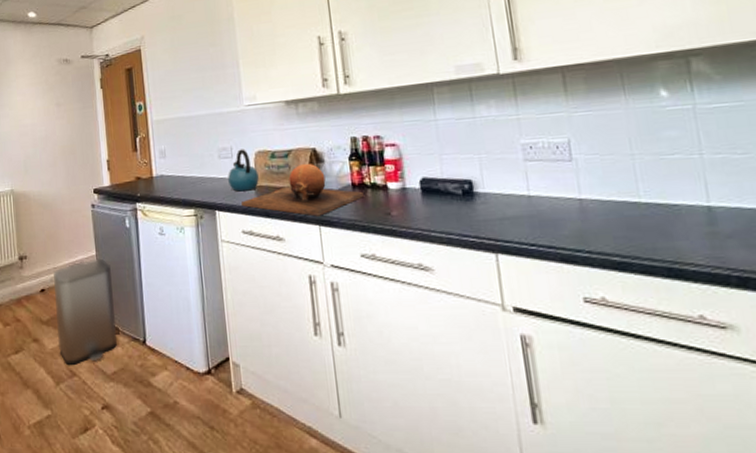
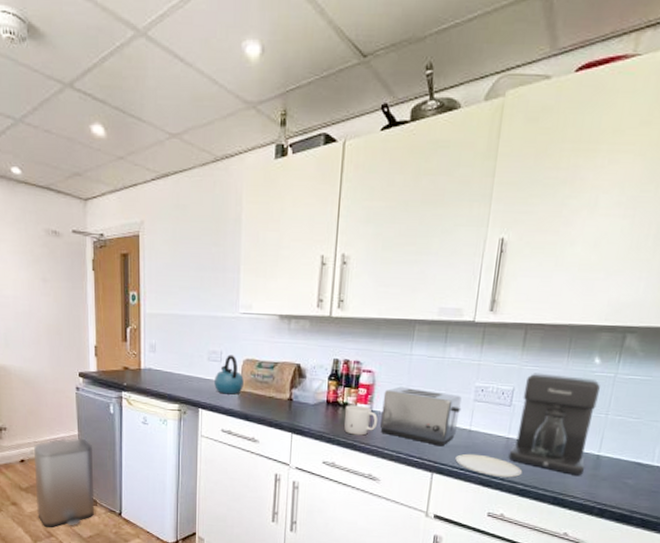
chopping board: present [240,163,364,216] -> none [223,376,335,425]
mug: none [373,184,415,219] -> present [343,405,378,436]
toaster: none [414,156,513,220] -> present [380,386,462,447]
plate: none [520,223,613,250] -> present [455,453,523,478]
coffee maker: none [581,114,697,236] -> present [508,373,601,476]

